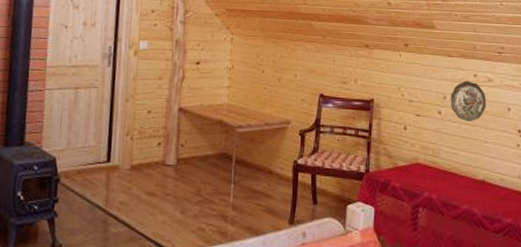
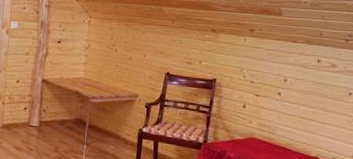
decorative plate: present [450,80,487,121] -> none [291,65,328,103]

